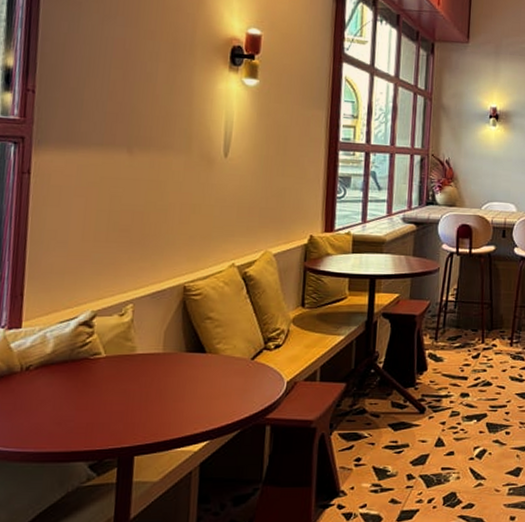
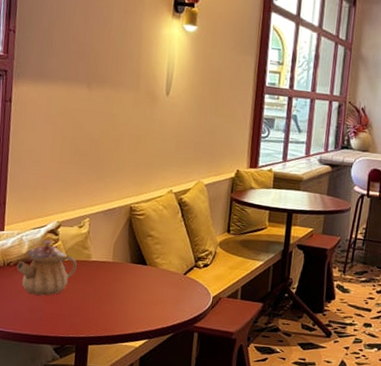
teapot: none [37,333,118,402] -> present [16,239,77,296]

